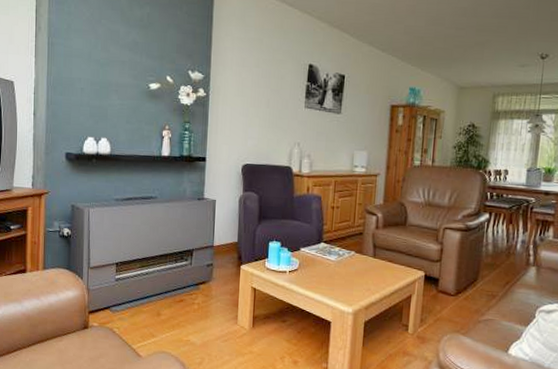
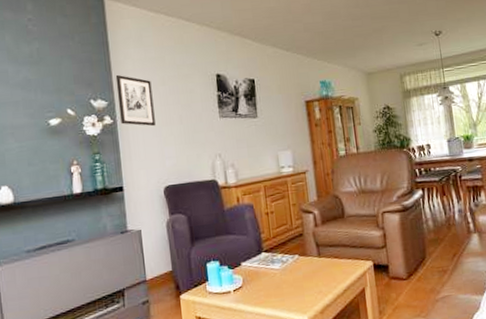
wall art: none [213,51,246,106] -> present [115,75,156,127]

